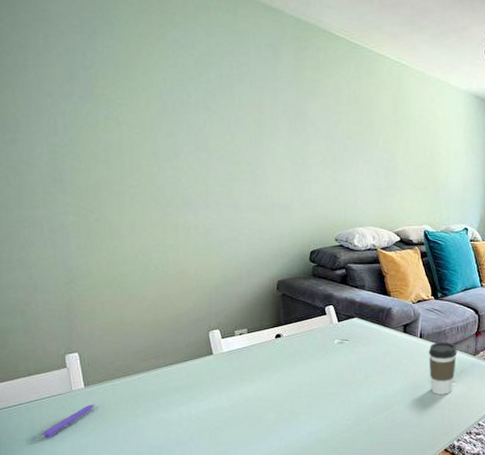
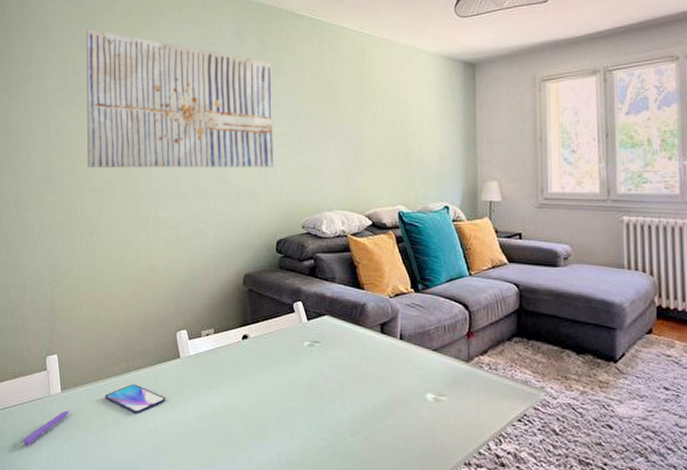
wall art: none [96,18,309,183] -> present [85,29,274,168]
smartphone: none [134,378,199,406] -> present [105,384,166,415]
coffee cup: present [428,342,457,395] -> none [411,344,446,412]

